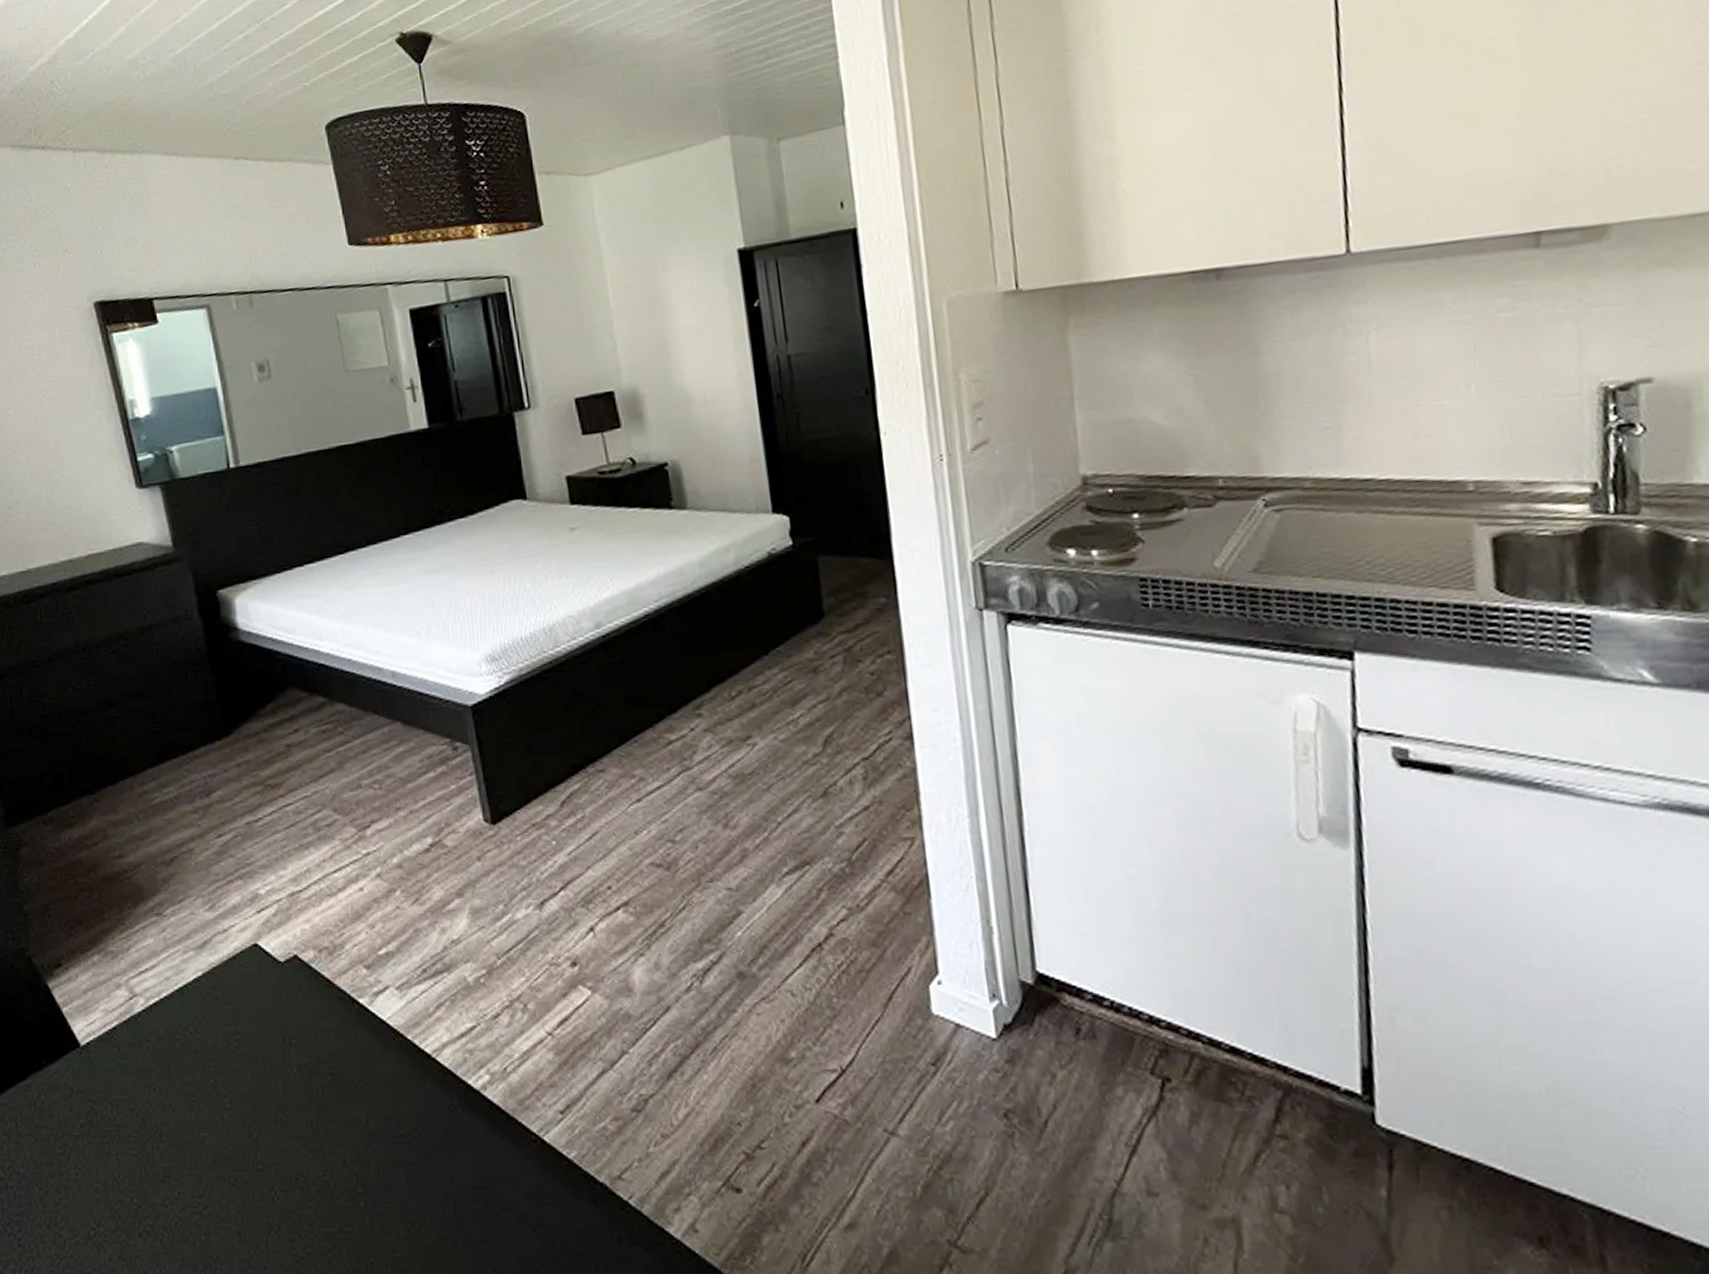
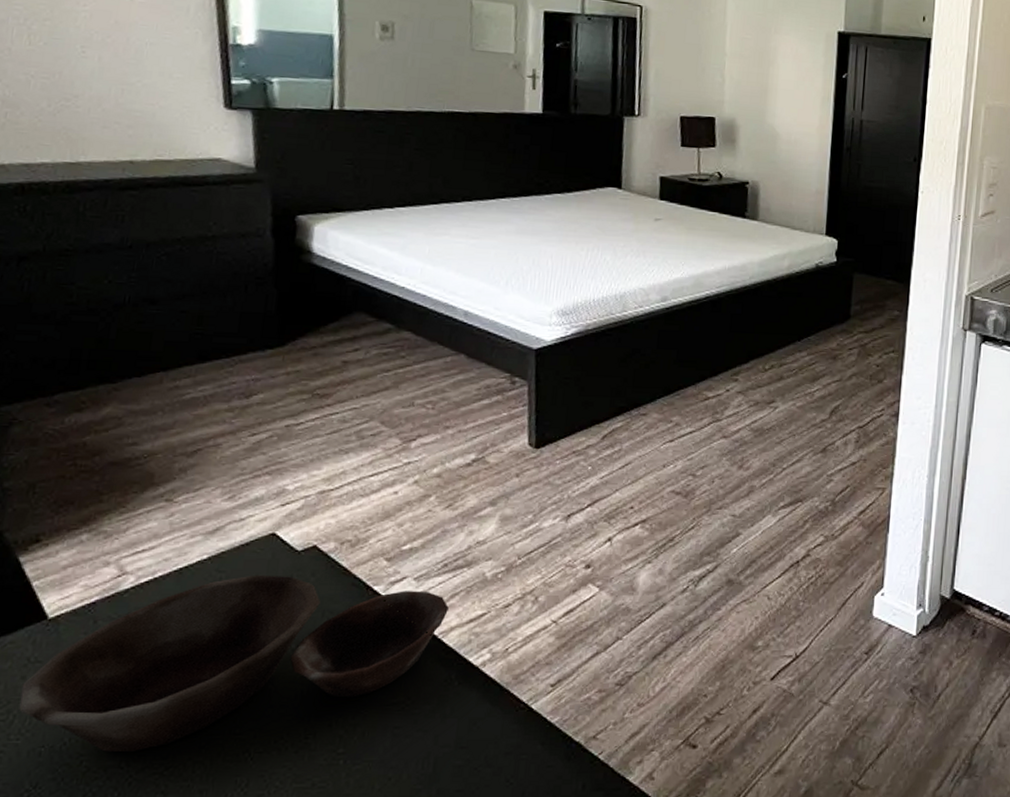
bowl: none [71,990,437,1190] -> present [19,575,449,753]

